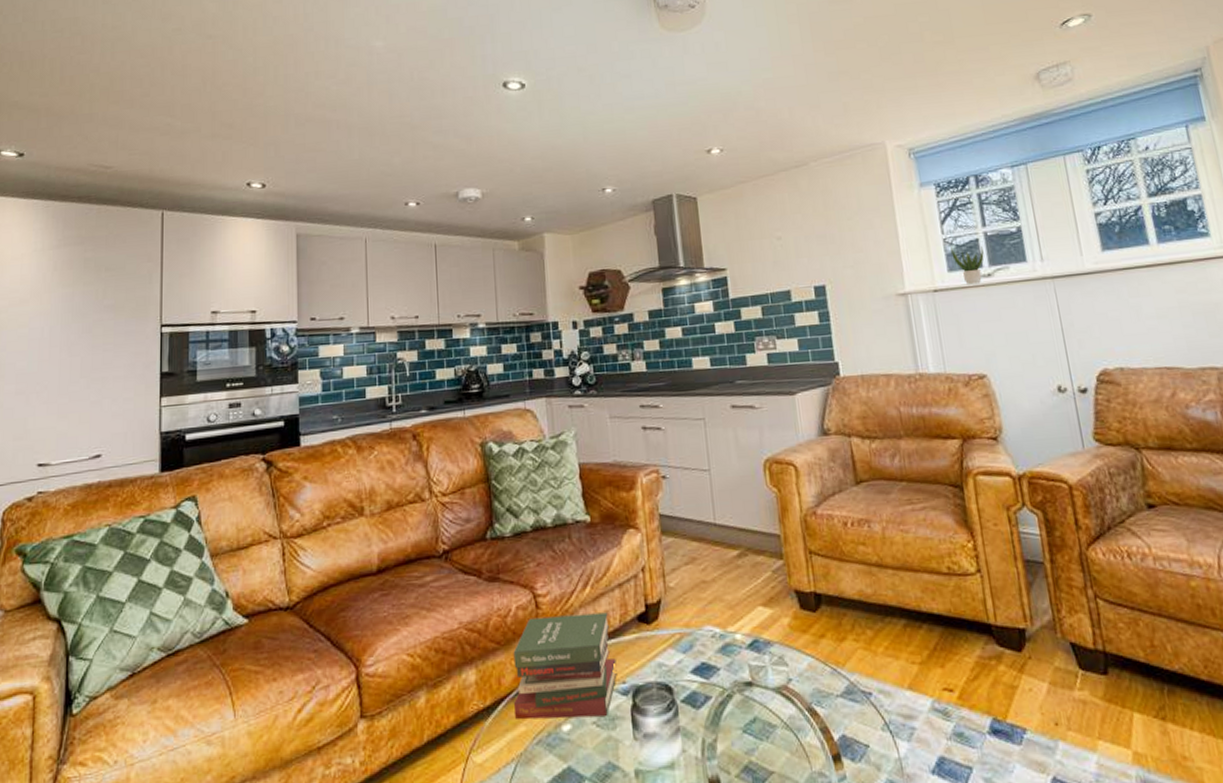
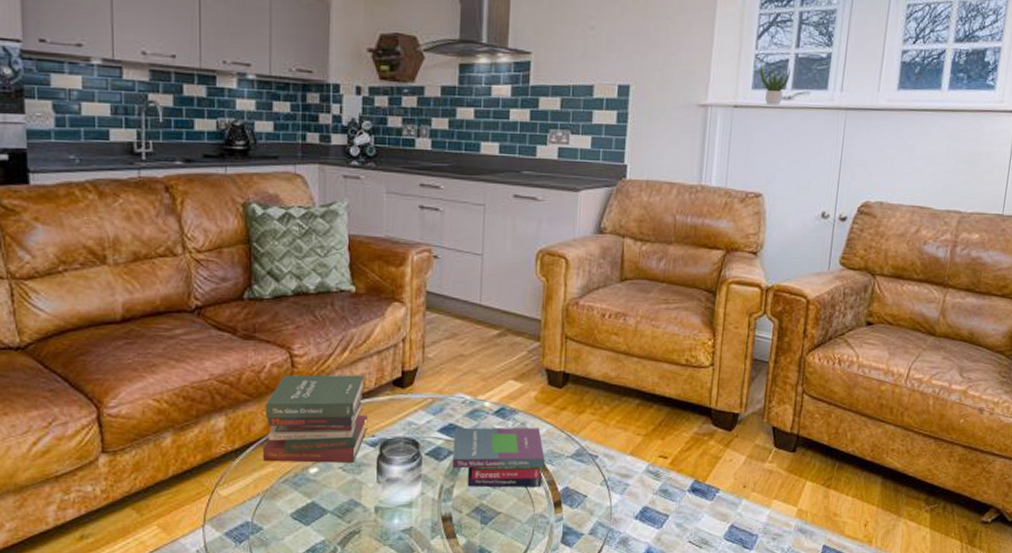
books: none [707,661,815,740] -> present [452,428,546,488]

